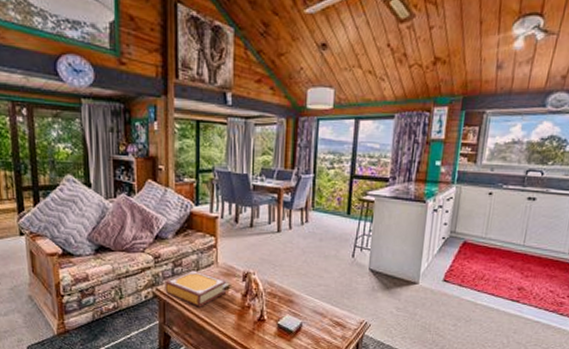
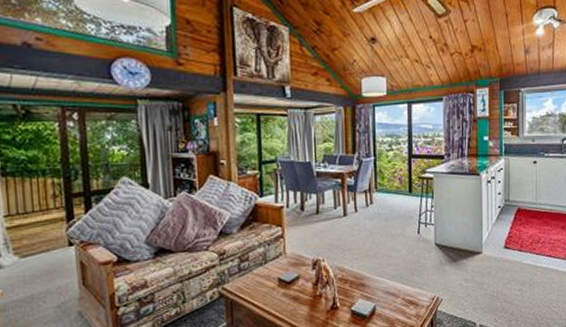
book: present [165,270,226,307] -> none [231,264,296,302]

